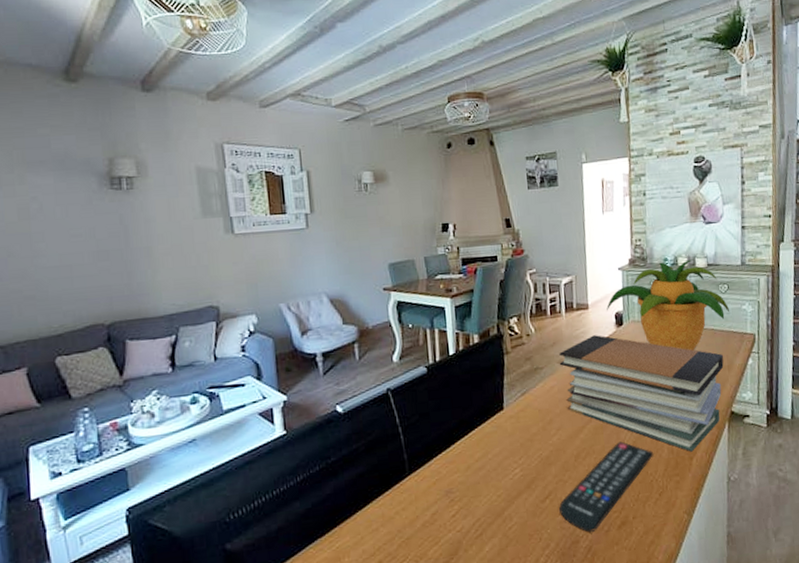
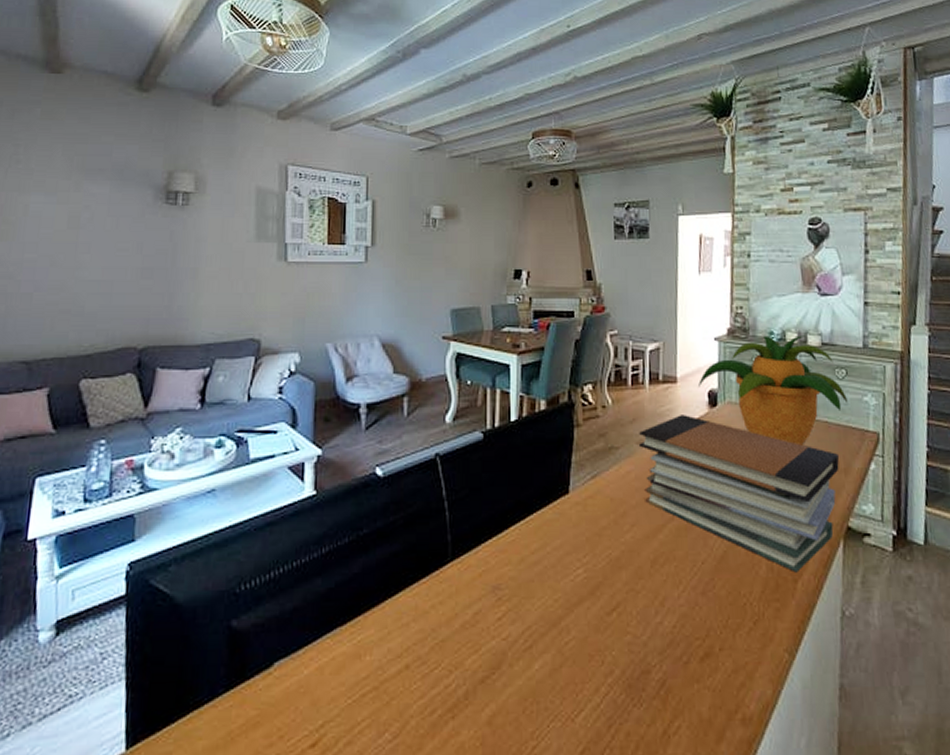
remote control: present [559,441,654,532] -> none [628,549,749,661]

